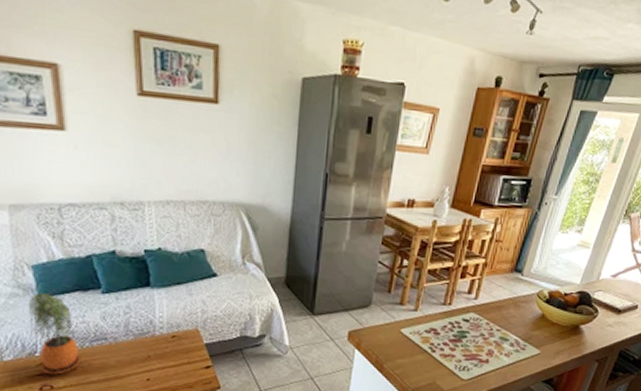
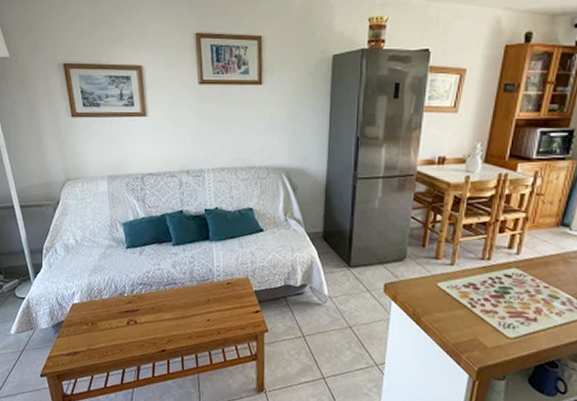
potted plant: present [29,292,80,375] -> none [120,244,157,312]

